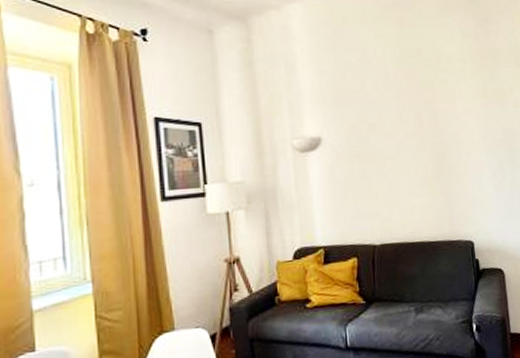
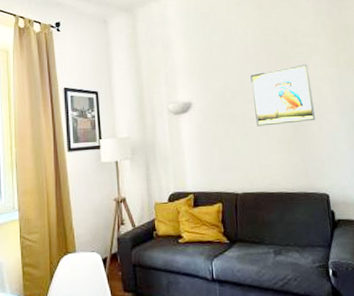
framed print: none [390,93,461,166] -> present [250,63,316,127]

